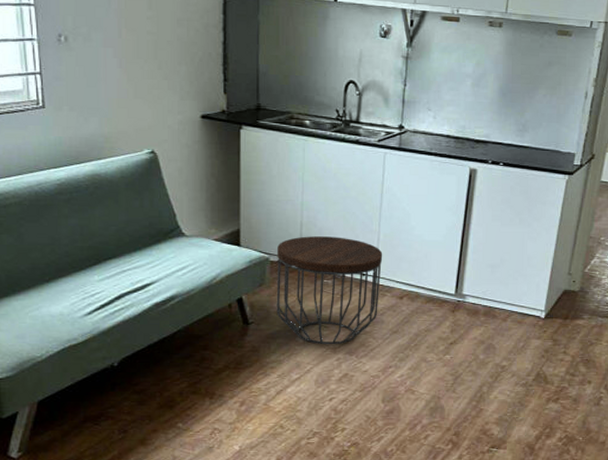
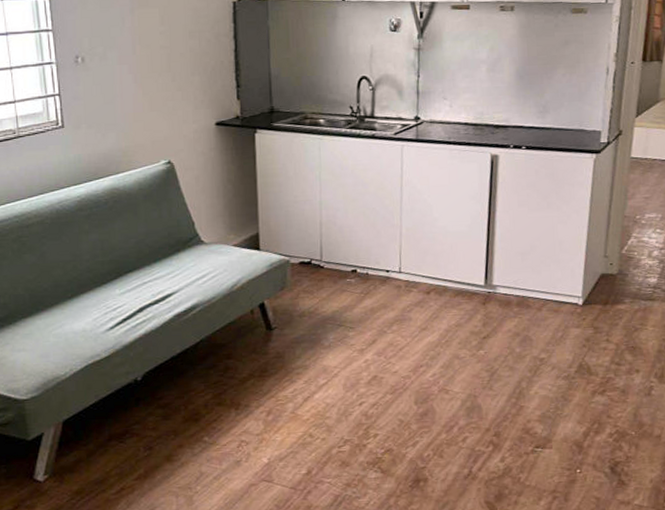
side table: present [276,236,383,345] -> none [297,234,407,347]

